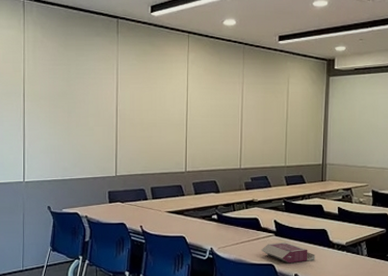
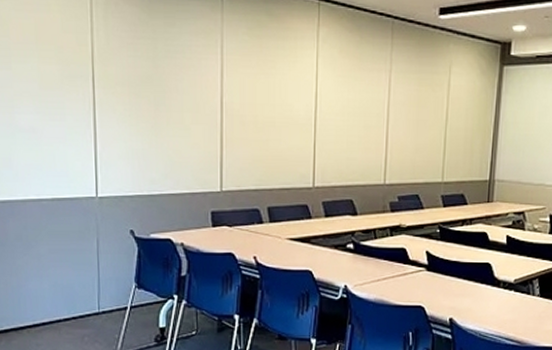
book: present [261,242,315,264] -> none [408,278,476,305]

